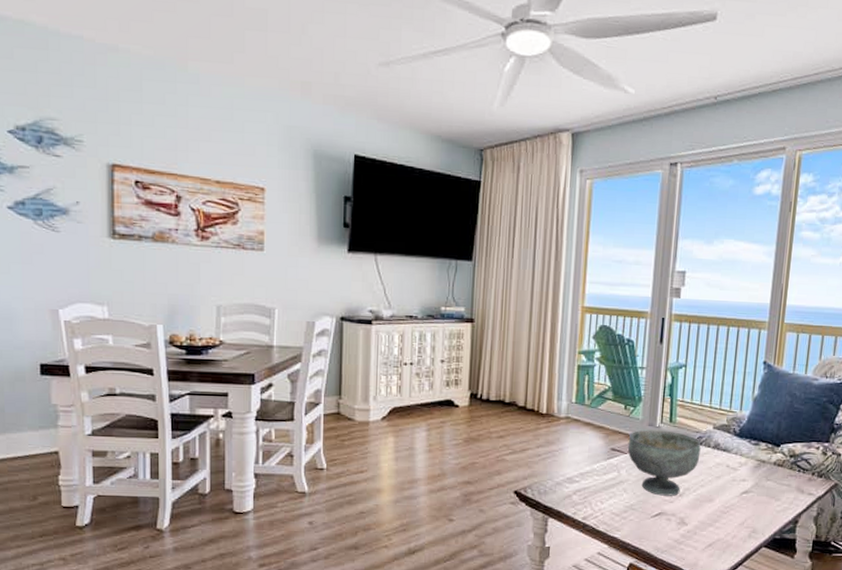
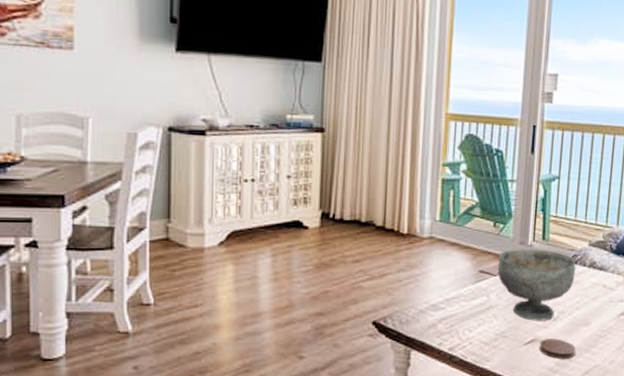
coaster: none [666,512,700,532] -> present [539,339,576,359]

